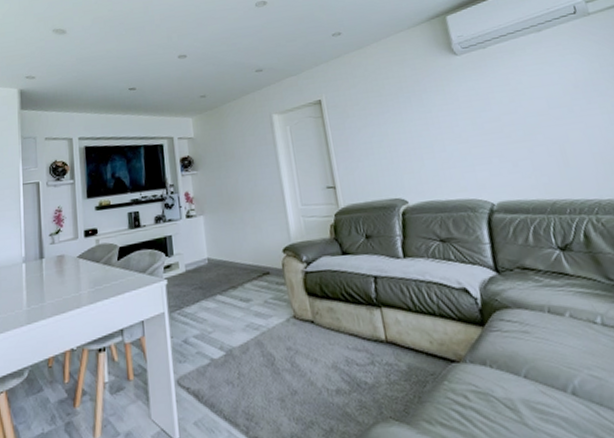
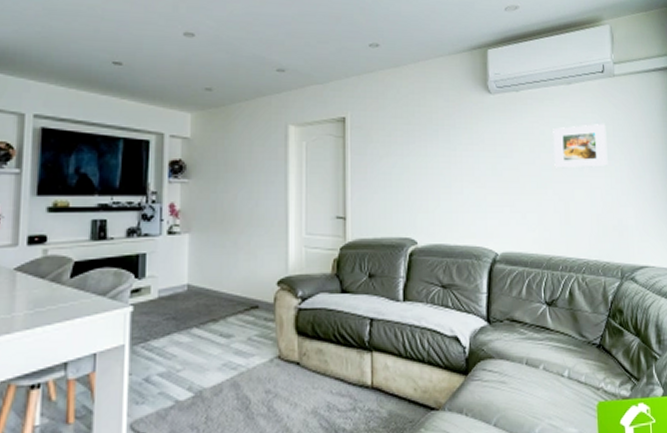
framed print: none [530,61,602,114] -> present [553,123,608,169]

